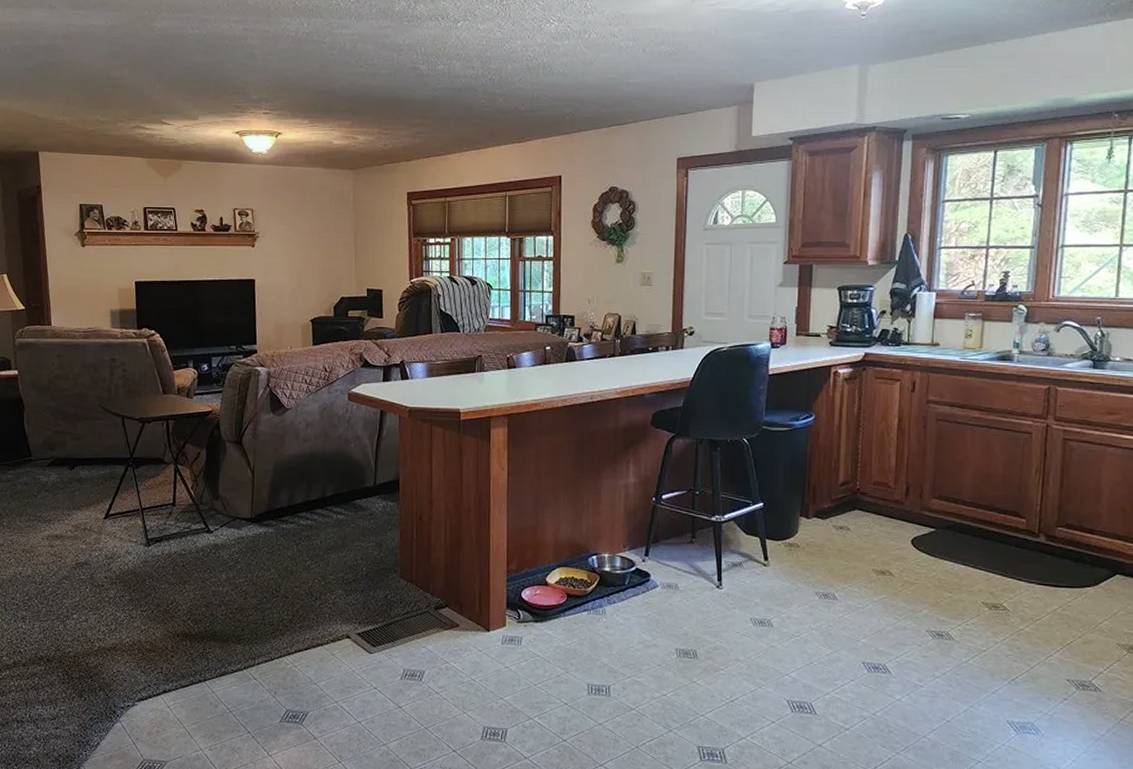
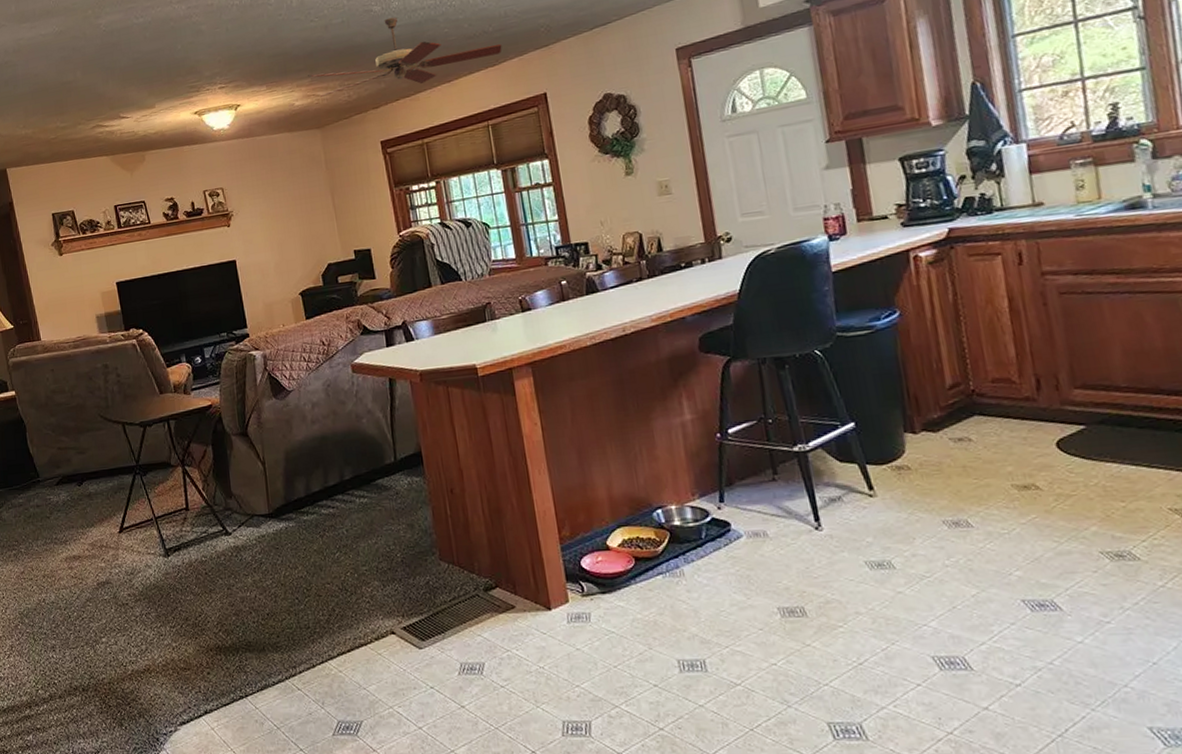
ceiling fan: none [350,79,530,146] -> present [308,17,502,97]

